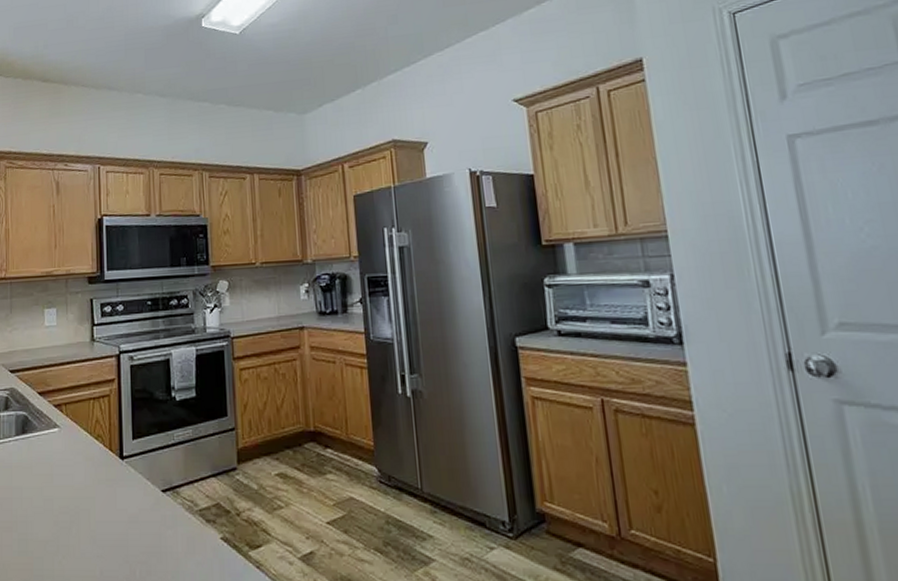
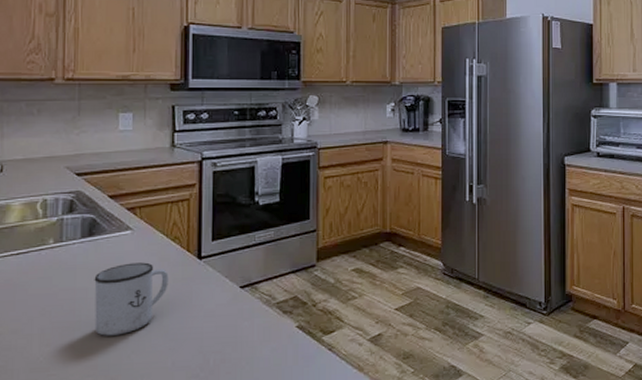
mug: none [28,462,94,539] -> present [94,262,169,336]

